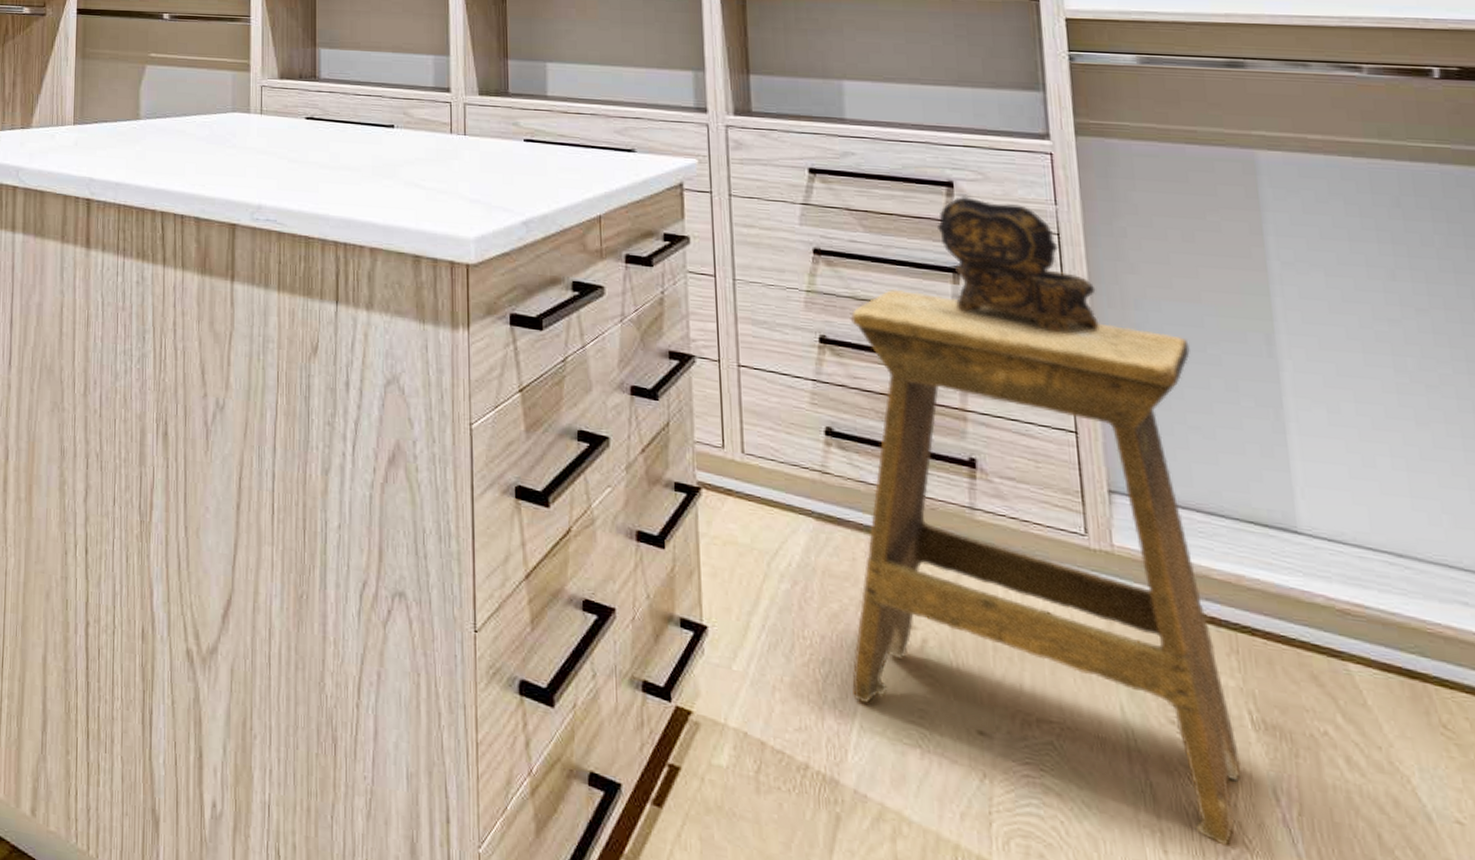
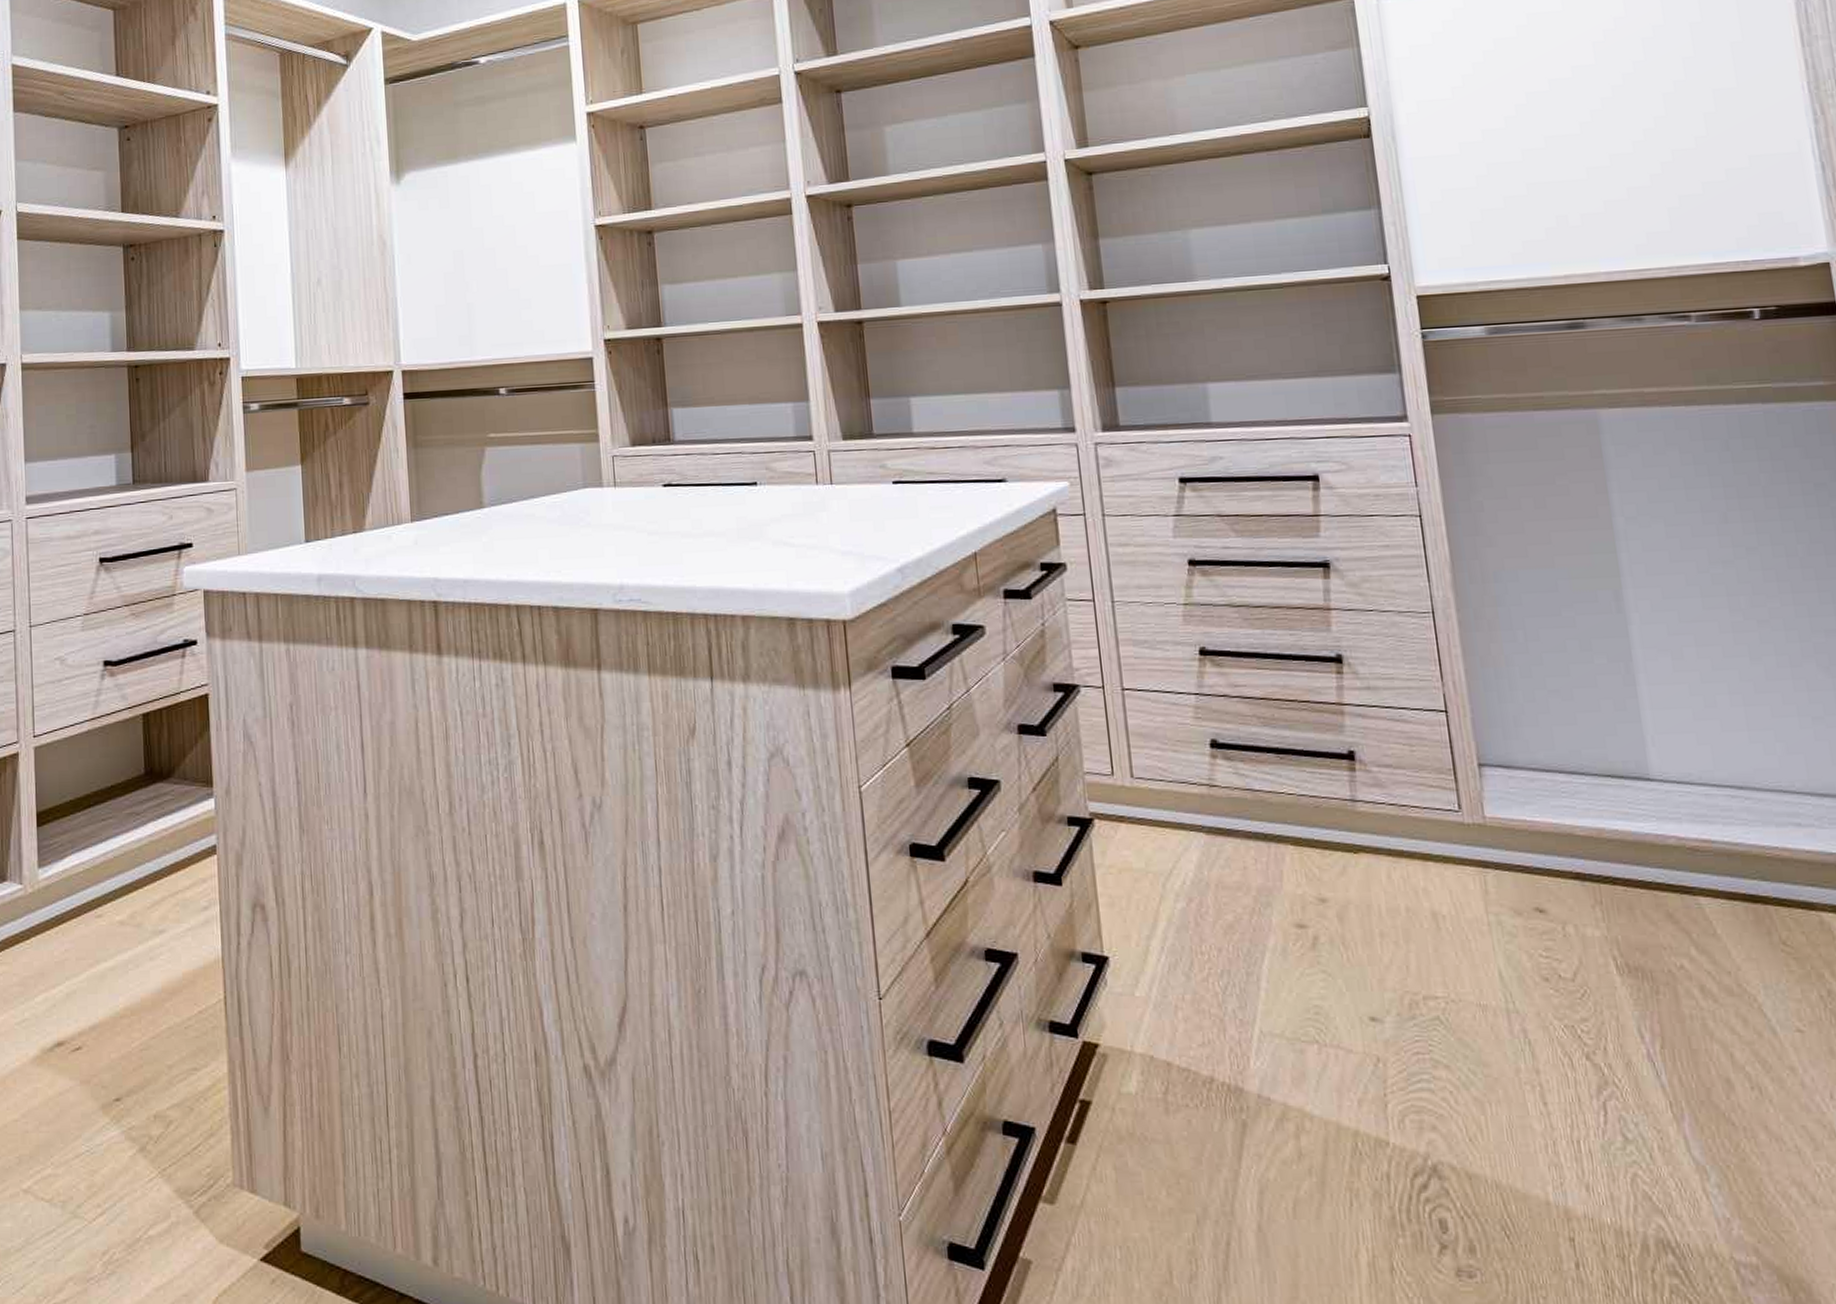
stool: present [851,289,1241,846] -> none [1228,591,1609,1089]
jewelry box: present [936,195,1099,333] -> none [1305,488,1463,615]

